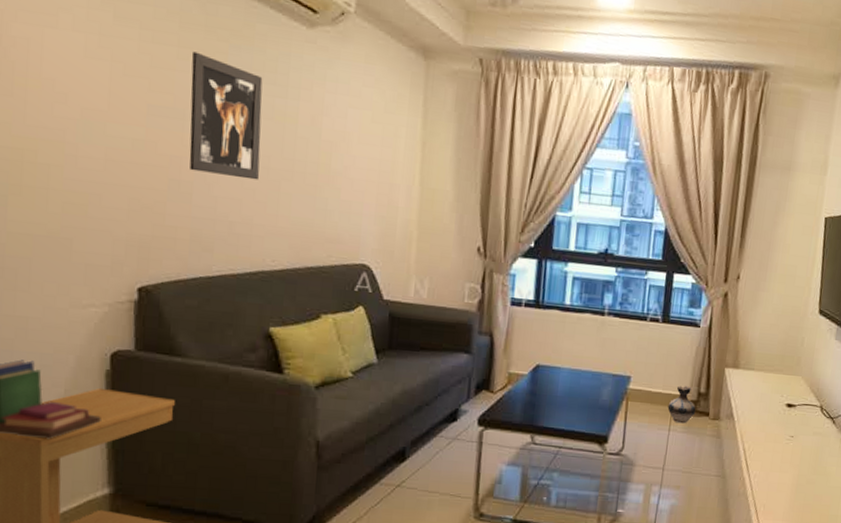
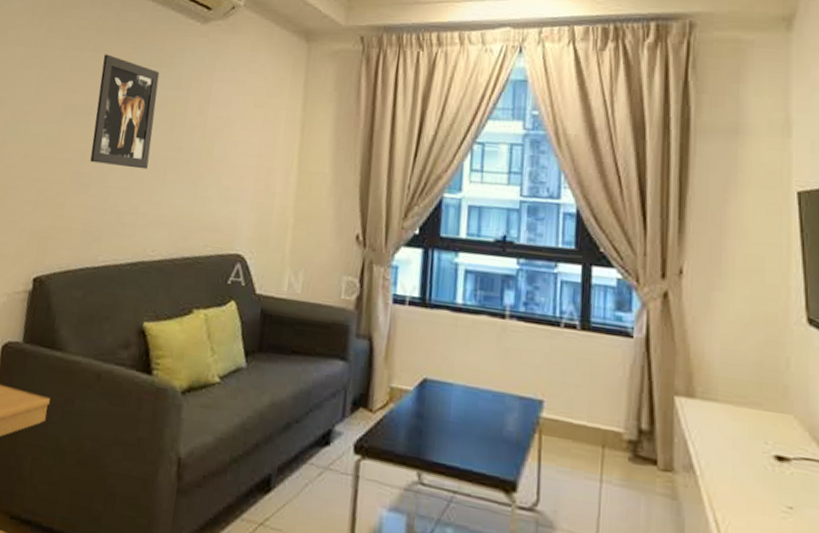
ceramic jug: present [667,385,696,424] -> none [596,417,638,474]

